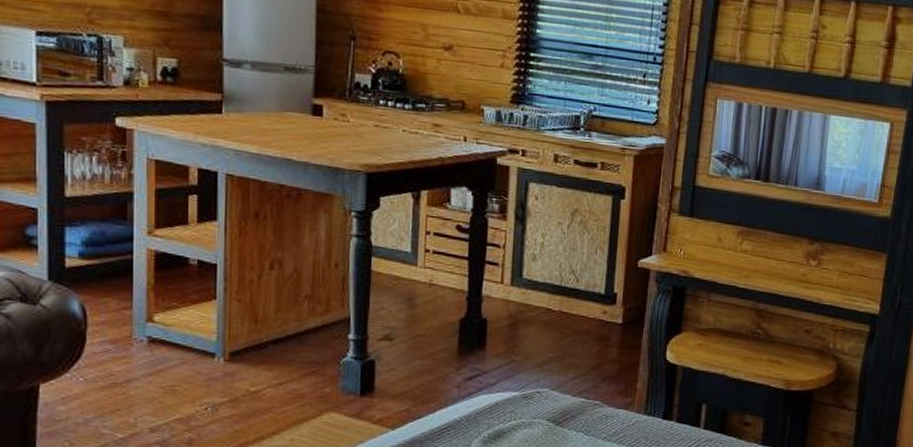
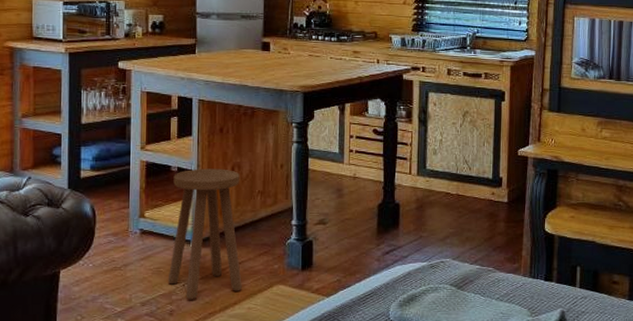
stool: none [185,263,283,427] -> present [167,168,242,300]

